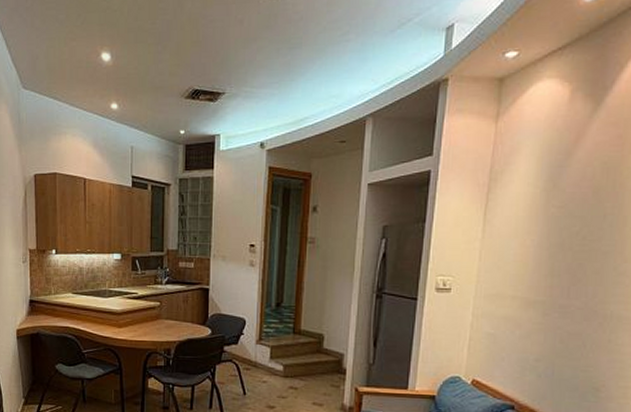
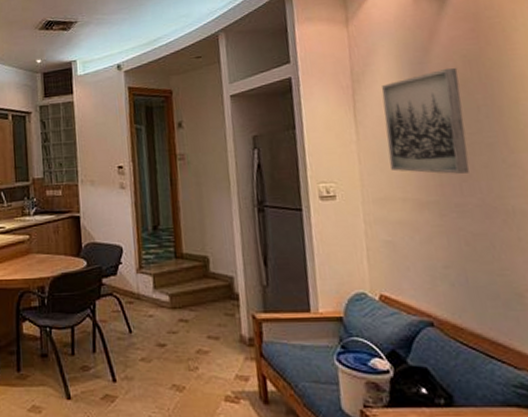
wall art: none [508,173,595,278] -> present [382,67,469,174]

